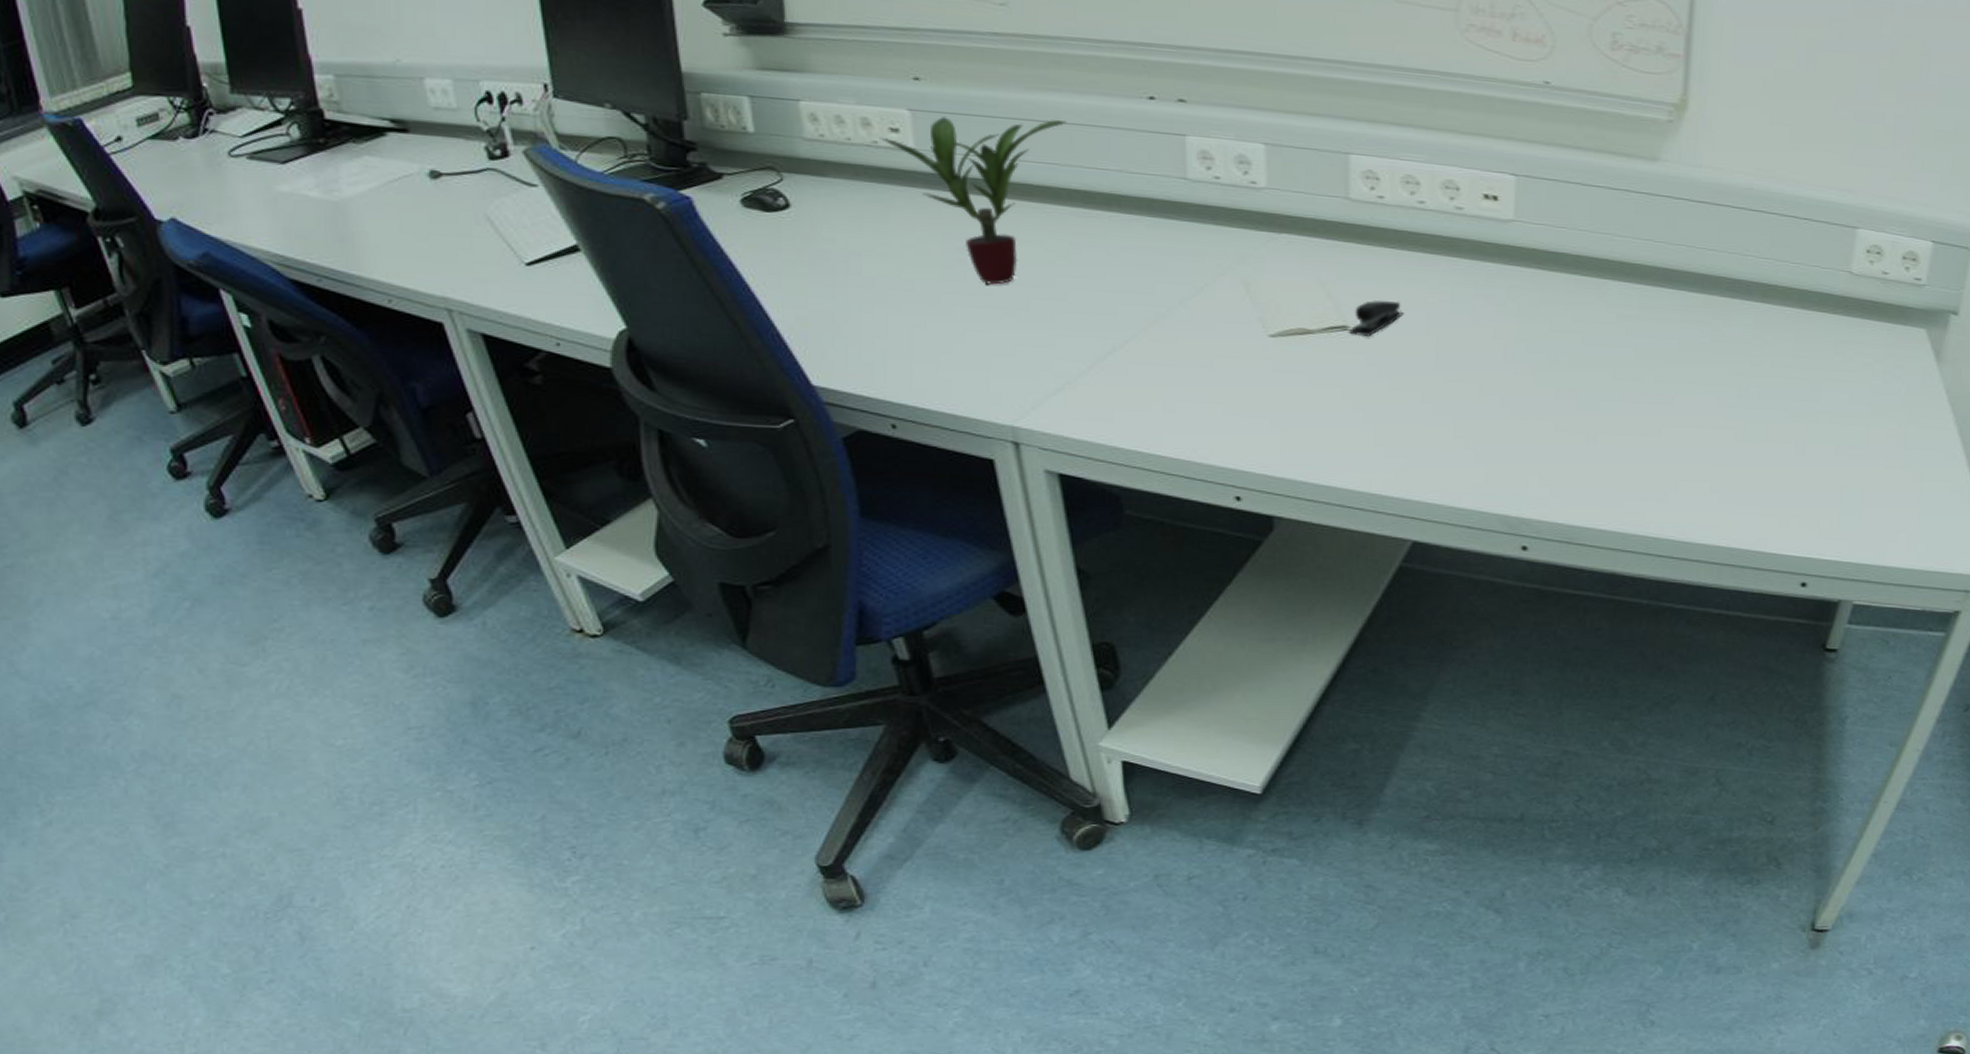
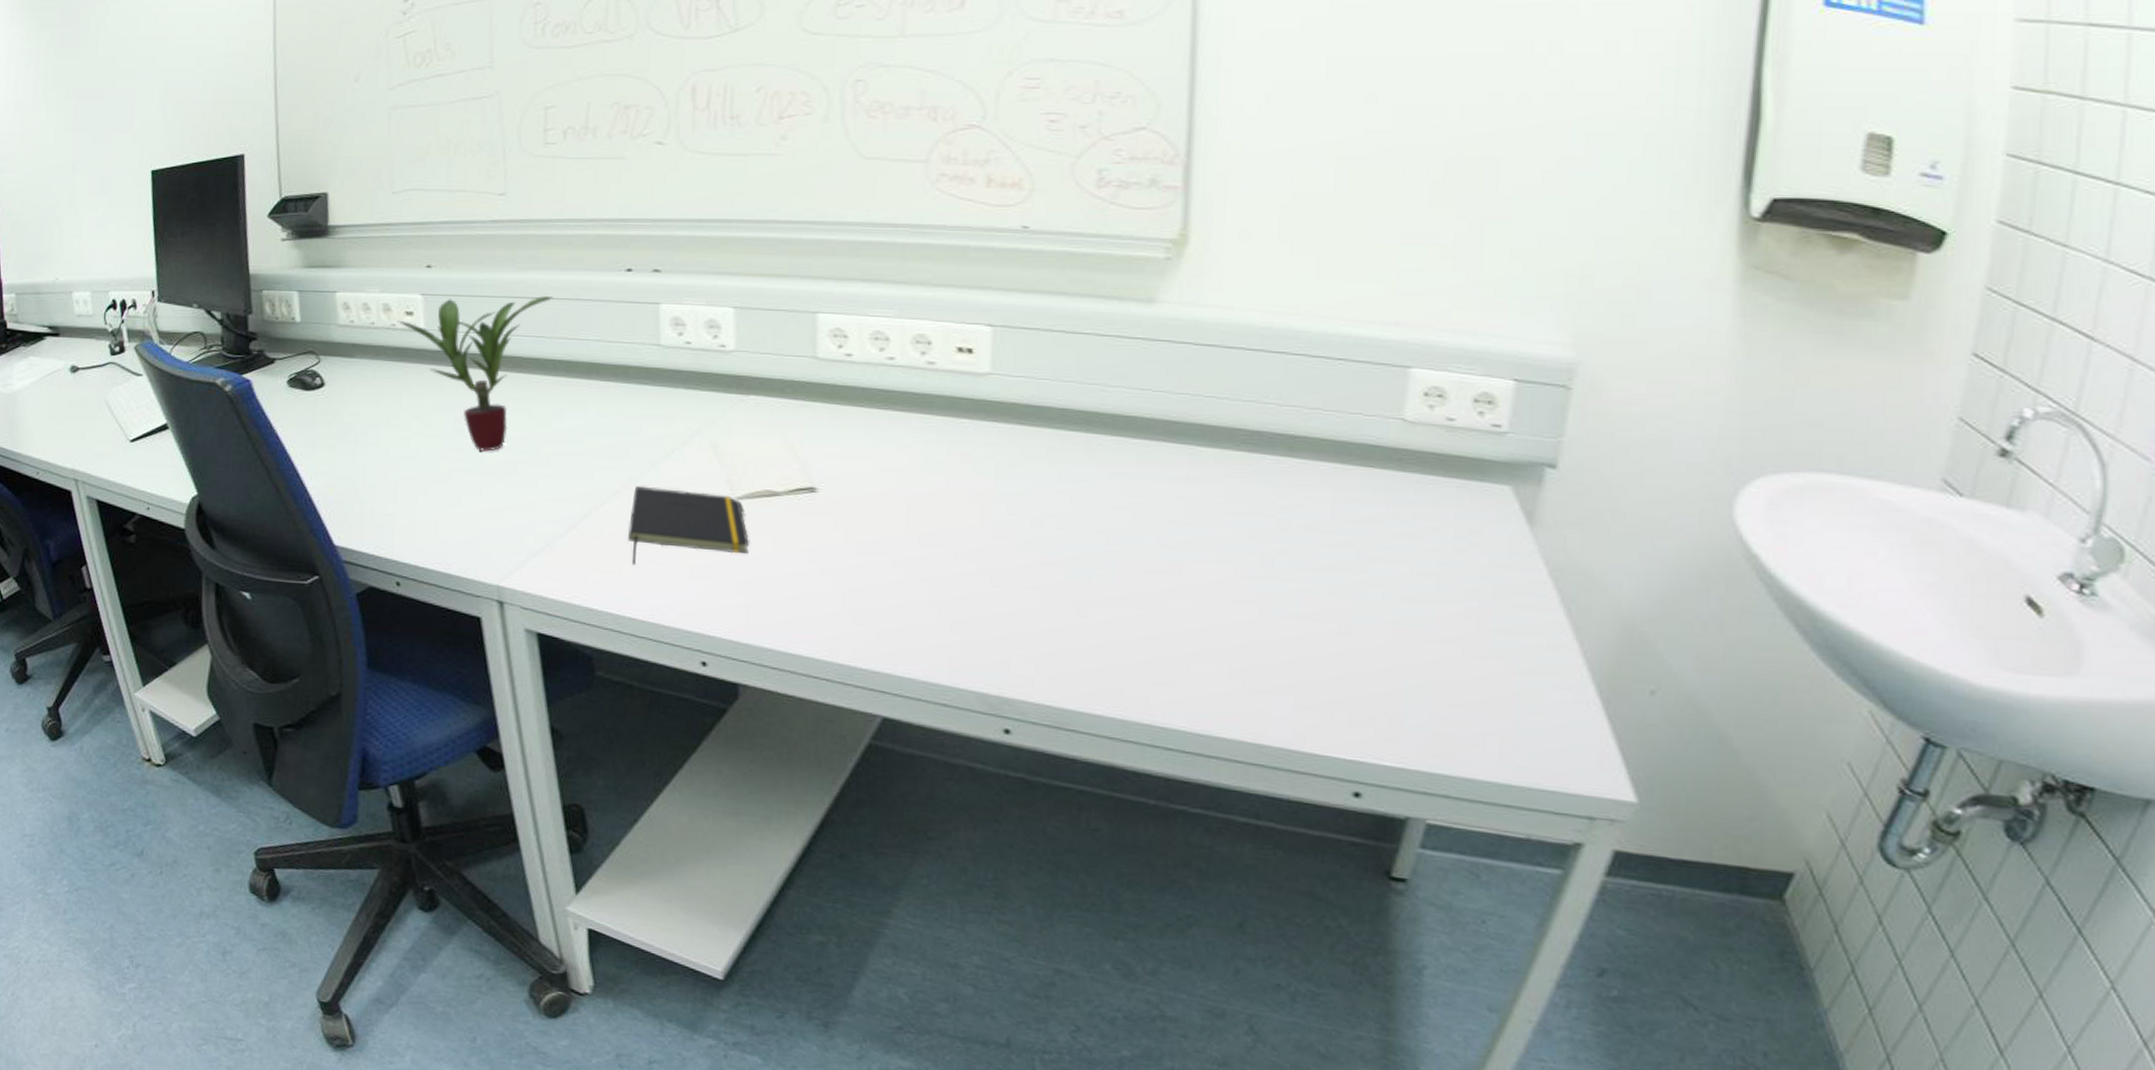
notepad: none [1156,322,1283,403] -> present [628,485,749,565]
stapler: present [1348,299,1404,337] -> none [815,460,873,499]

